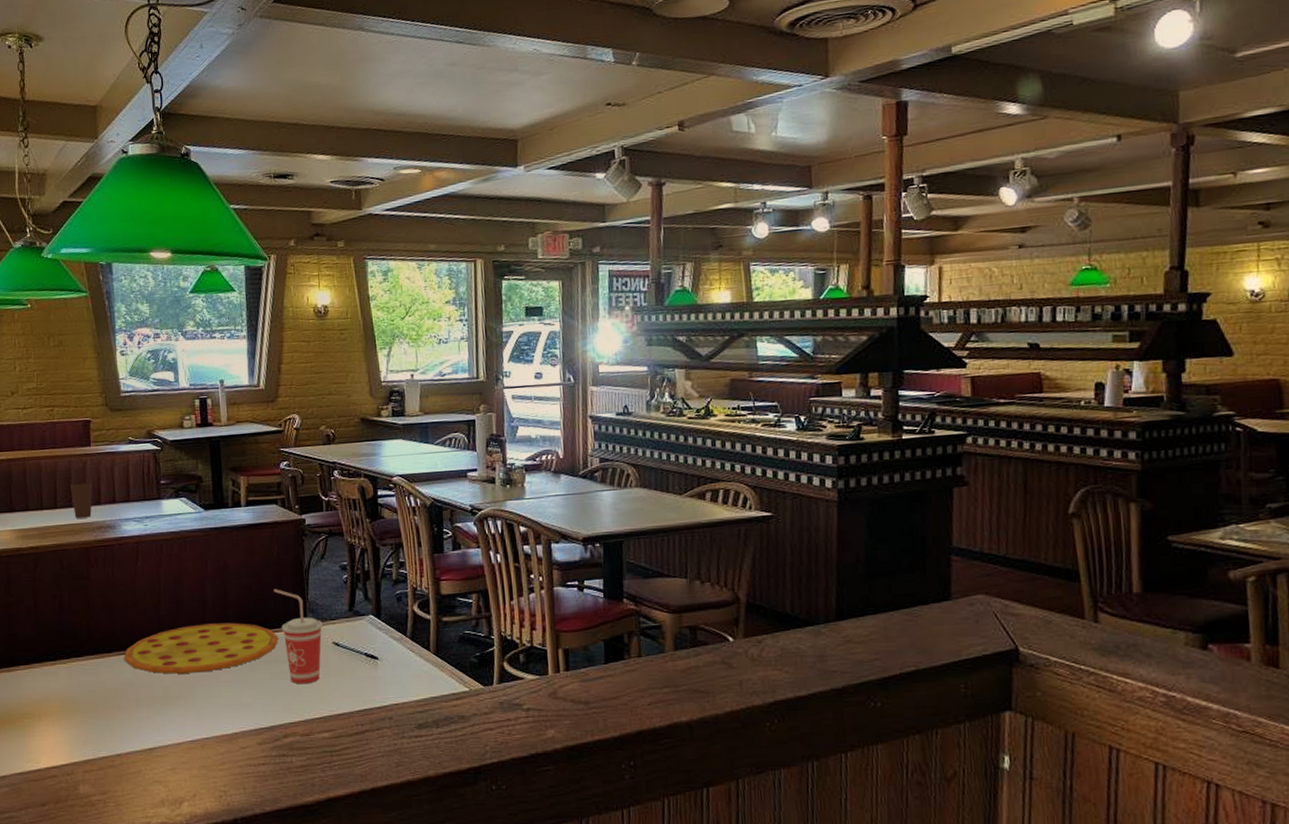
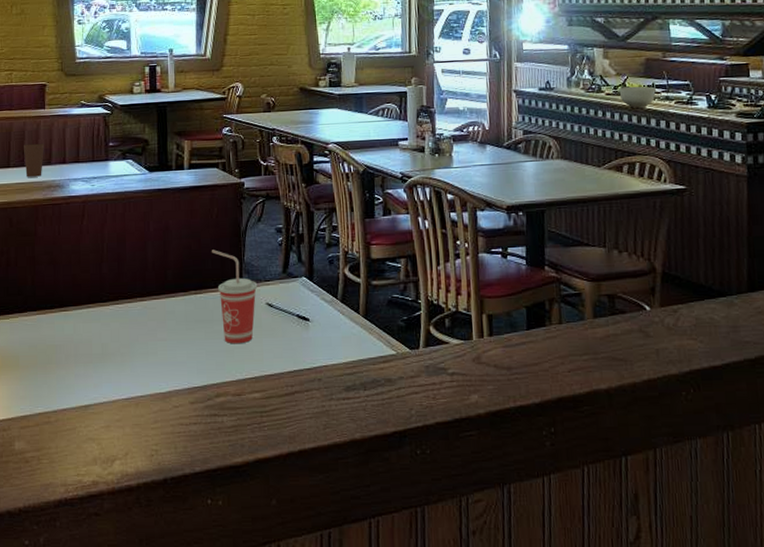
pizza: present [124,622,279,674] -> none [65,281,215,331]
bowl: none [701,408,742,432] -> present [619,86,656,108]

